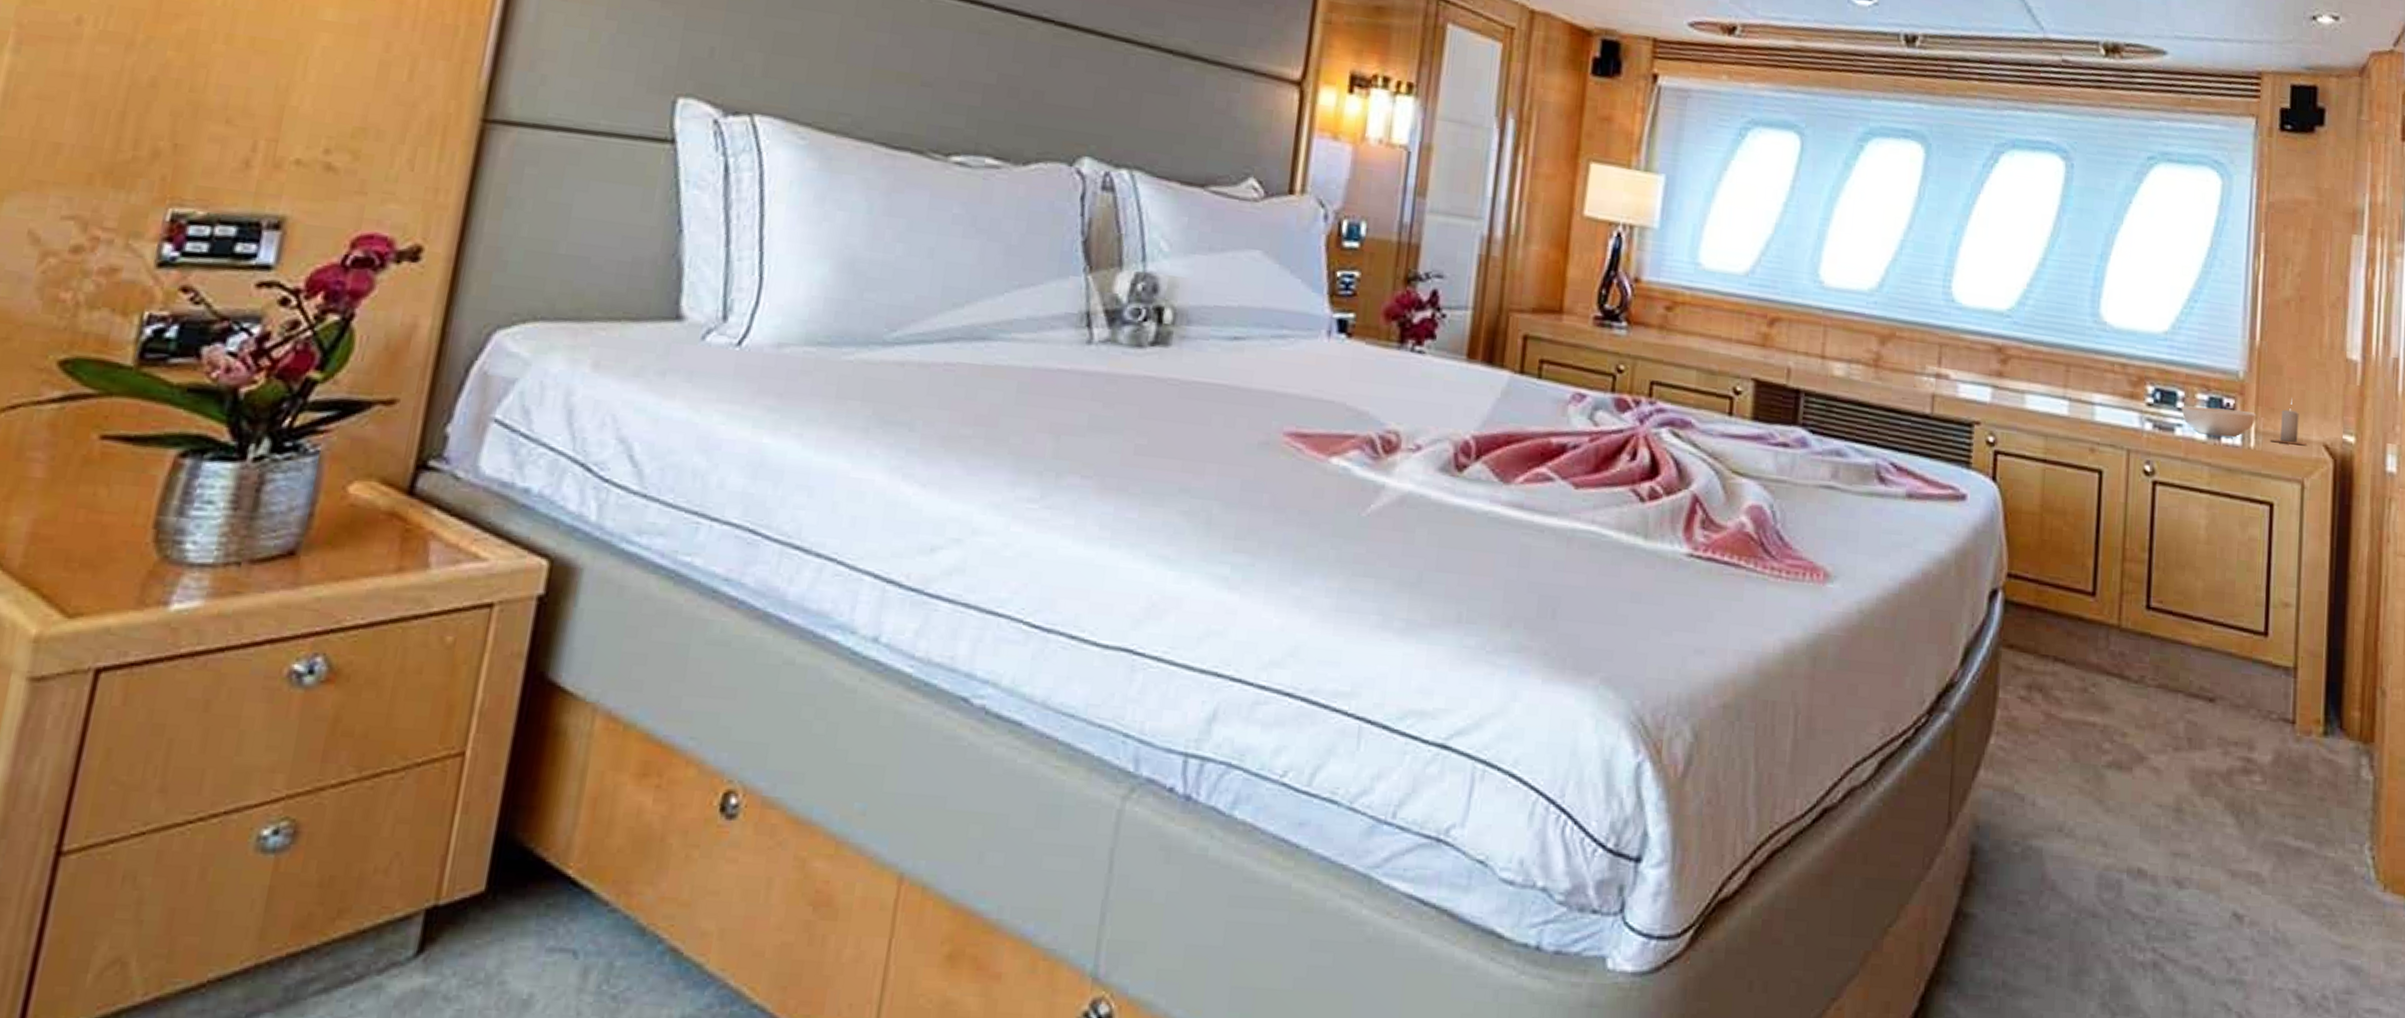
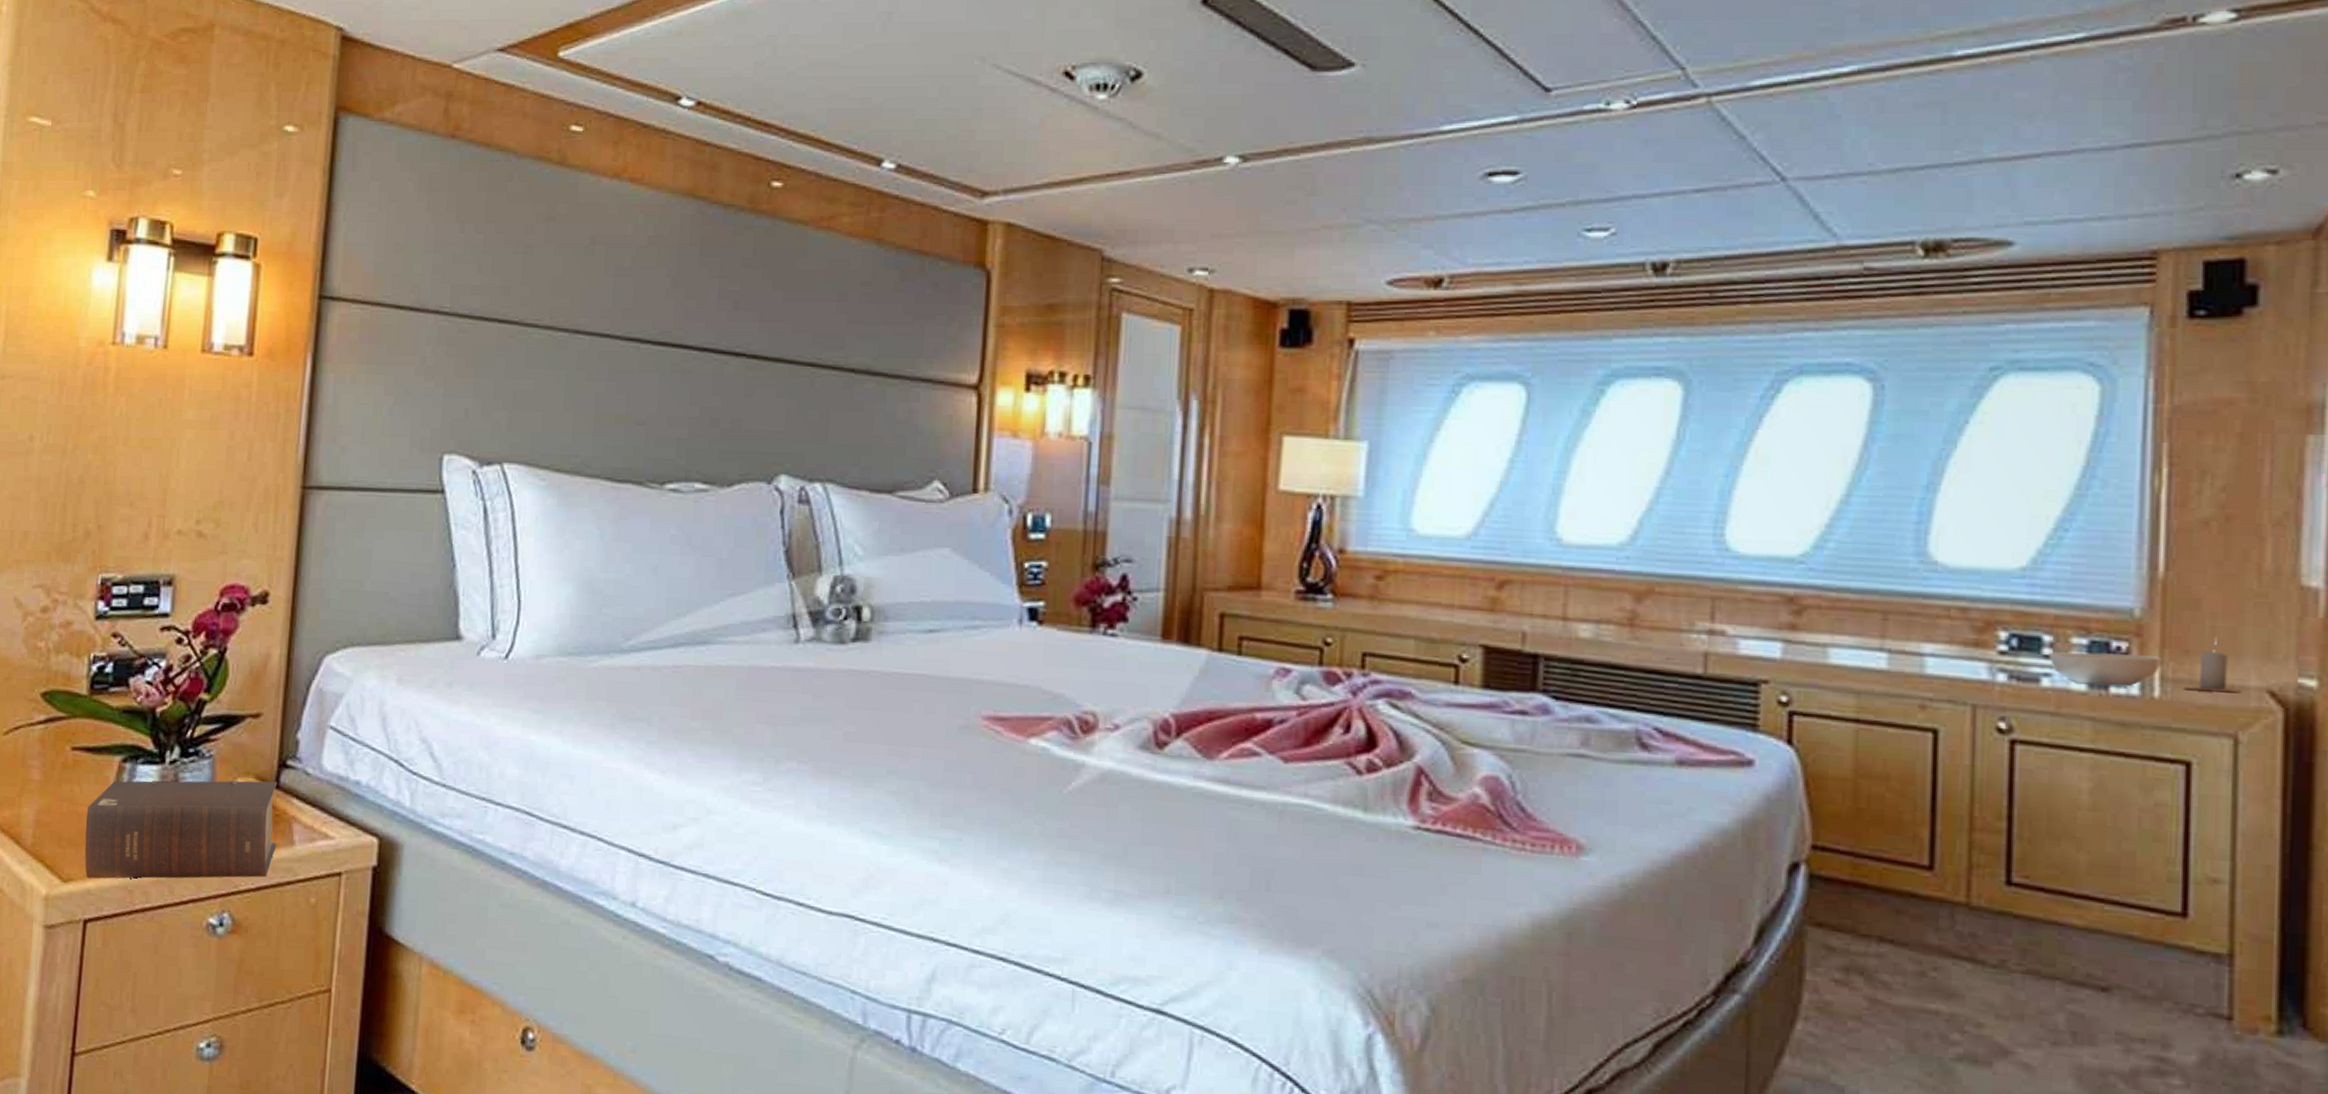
bible: none [104,482,413,613] -> present [84,780,278,879]

